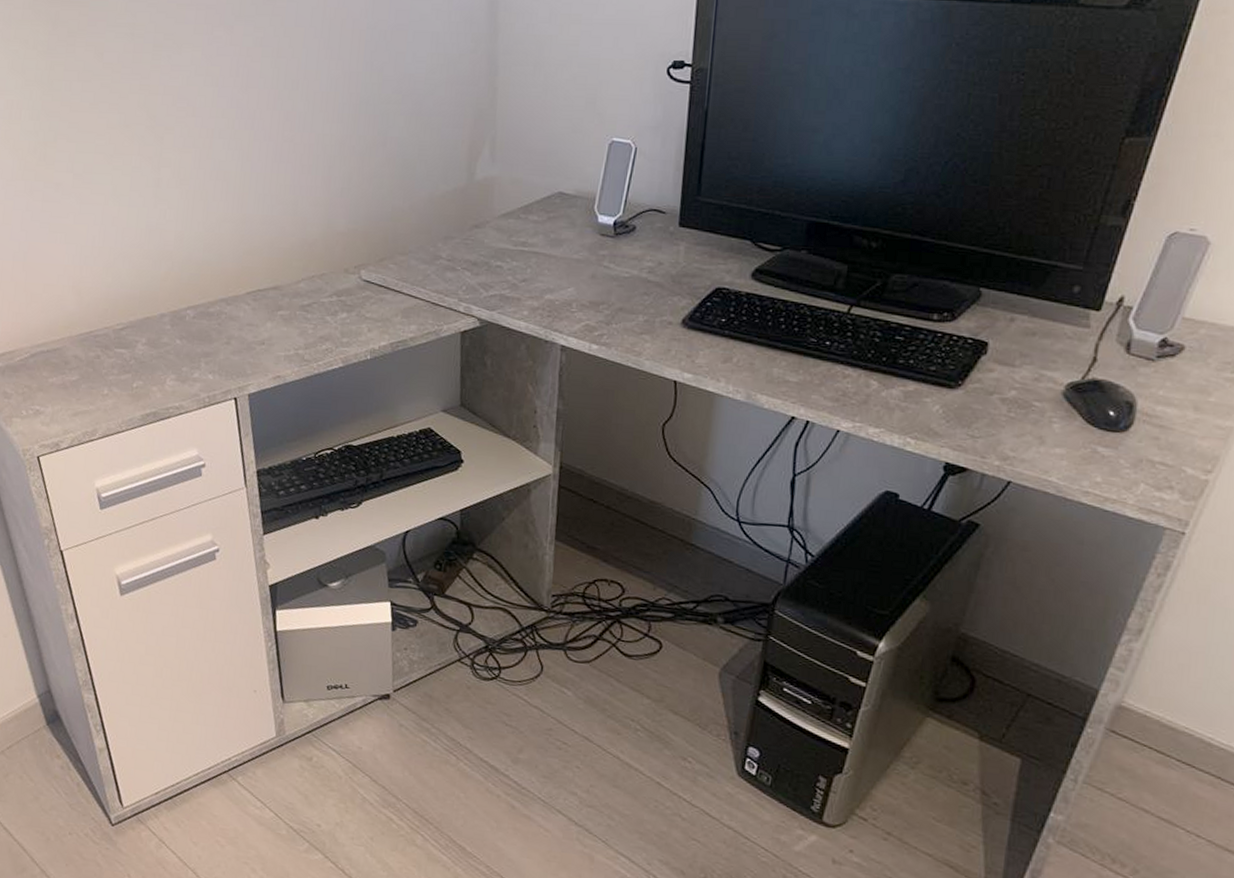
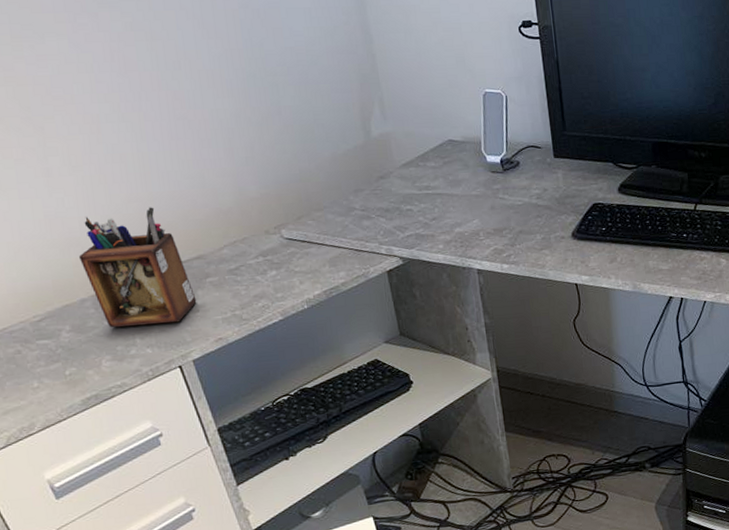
desk organizer: none [167,229,265,353] -> present [78,207,197,328]

